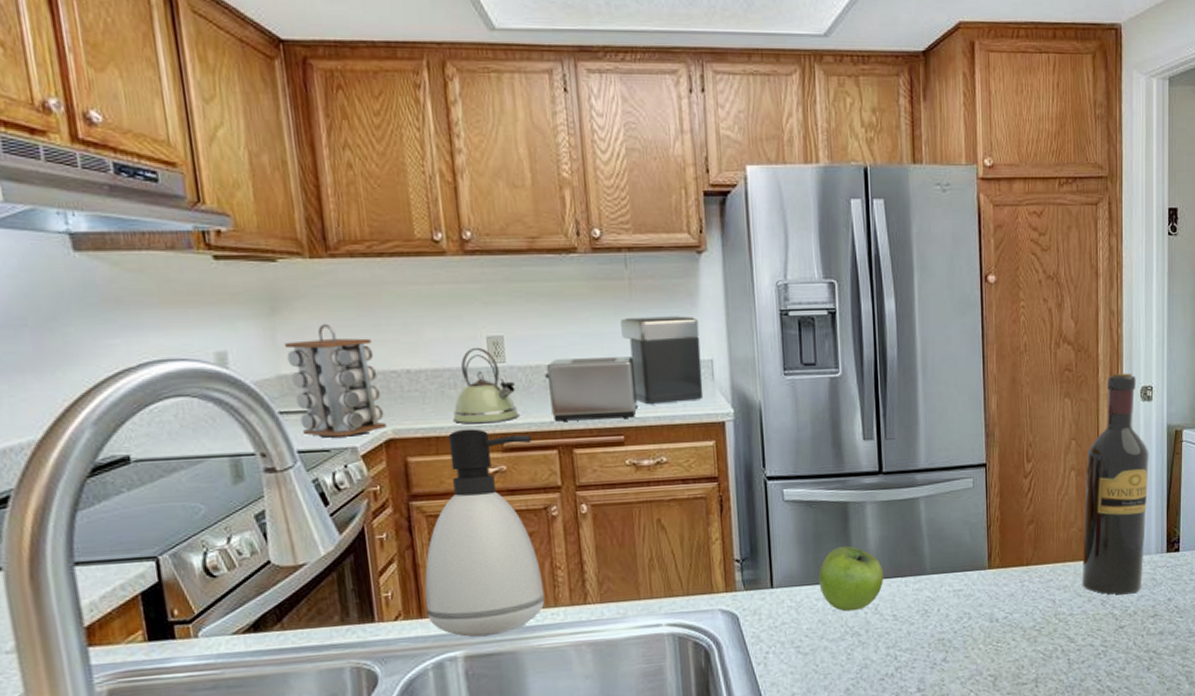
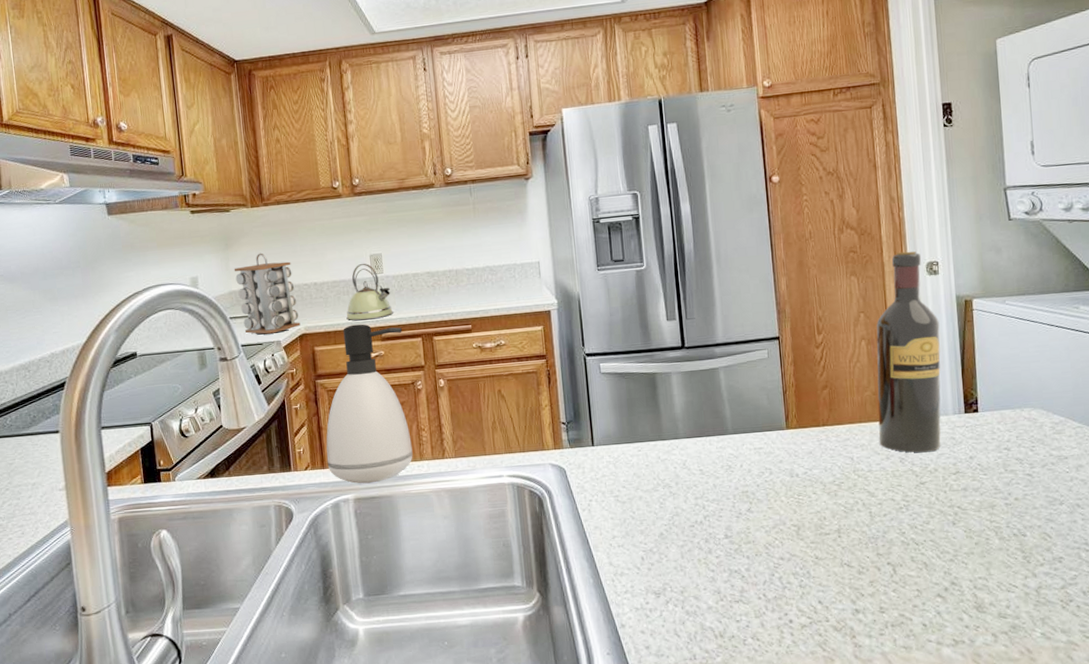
toaster: present [545,357,638,421] -> none [412,263,482,316]
coffee maker: present [620,316,704,405] -> none [467,229,533,300]
fruit: present [818,545,884,612] -> none [632,410,690,466]

